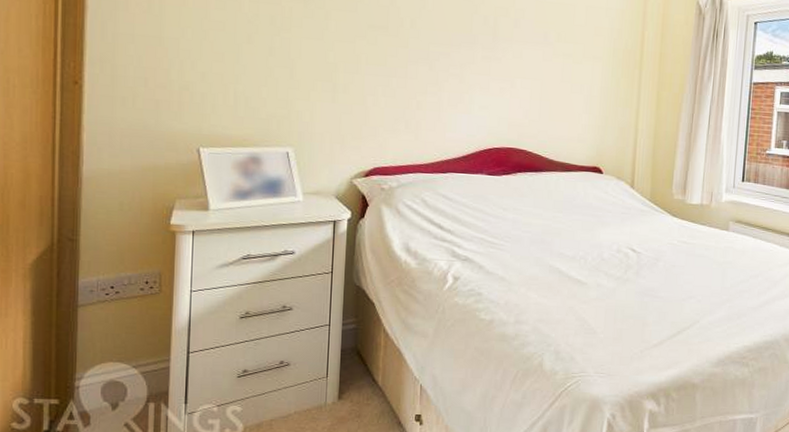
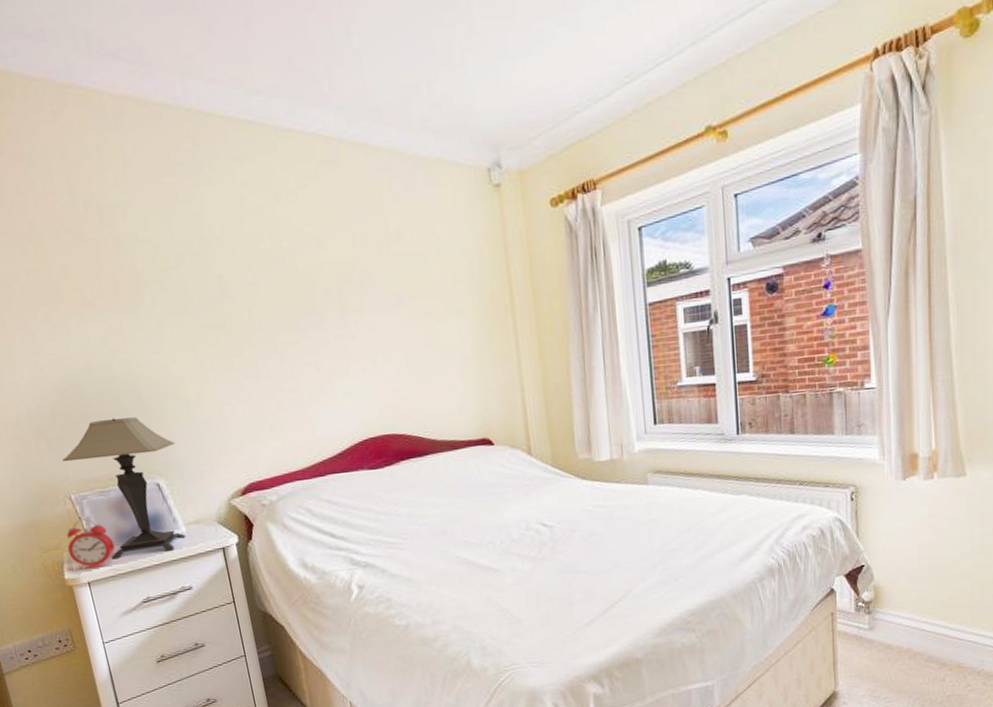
alarm clock: none [181,170,230,218] -> present [66,517,116,570]
table lamp: none [201,86,313,215] -> present [62,417,186,560]

